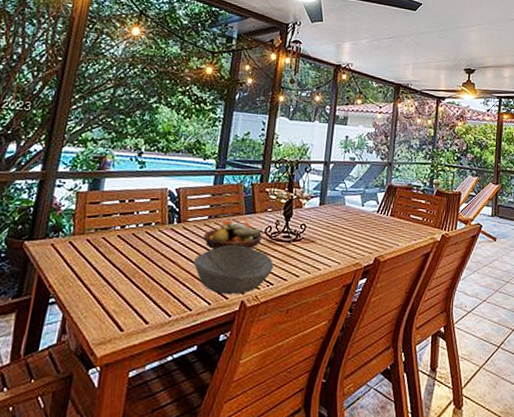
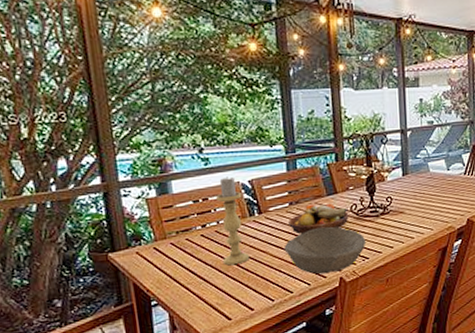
candle holder: none [130,182,167,272] -> present [216,176,249,266]

